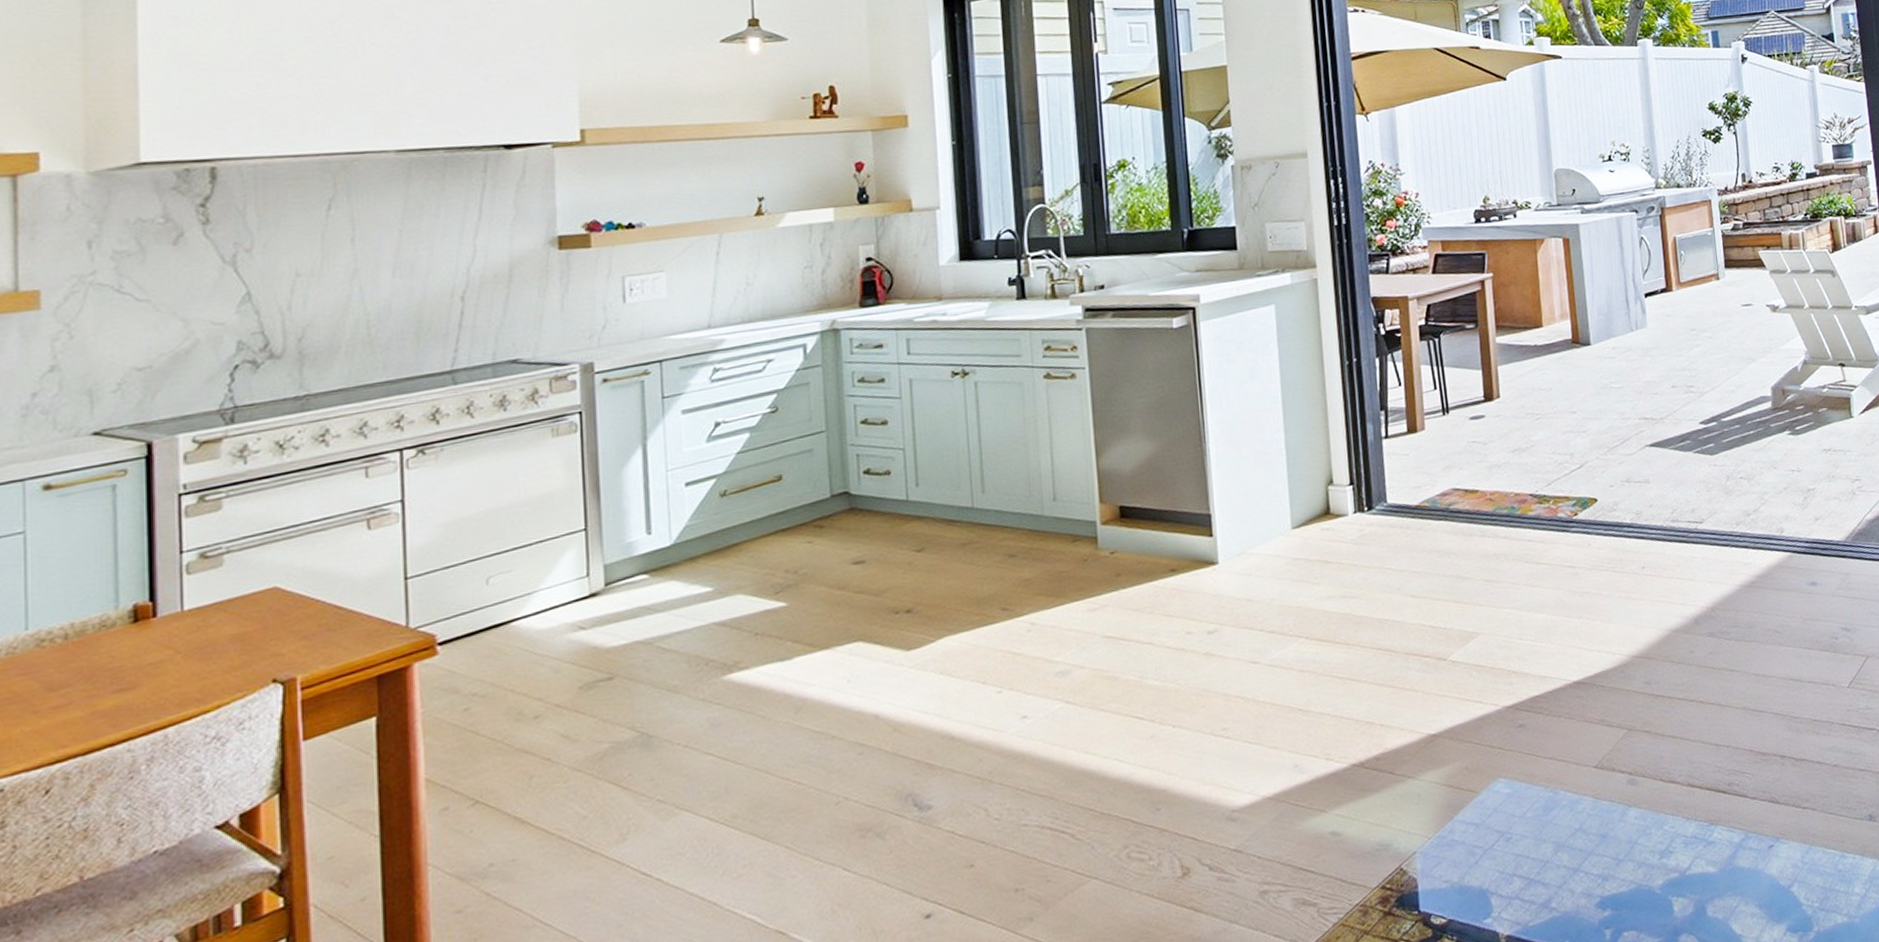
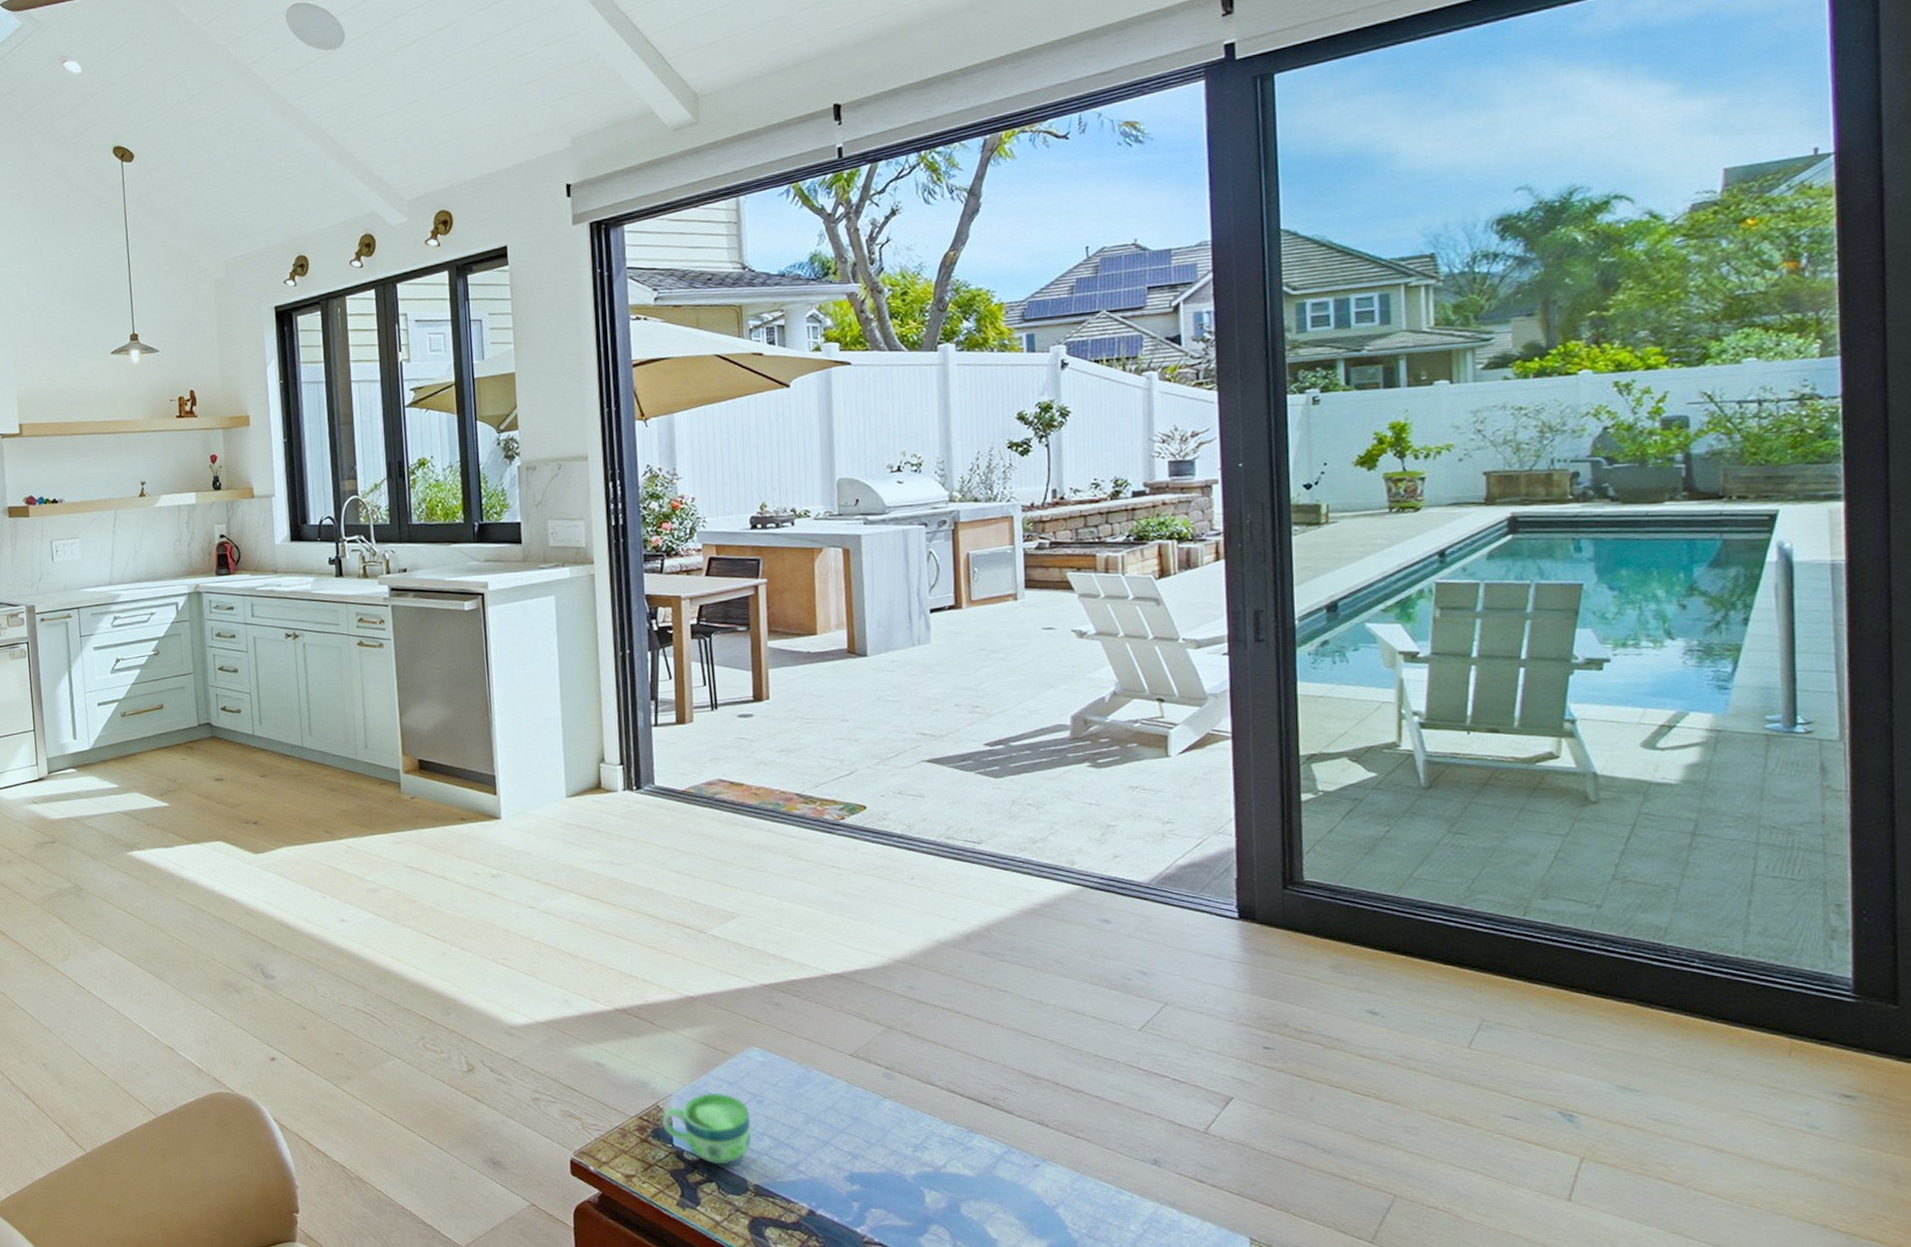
cup: none [1406,839,1501,923] -> present [661,1093,751,1165]

